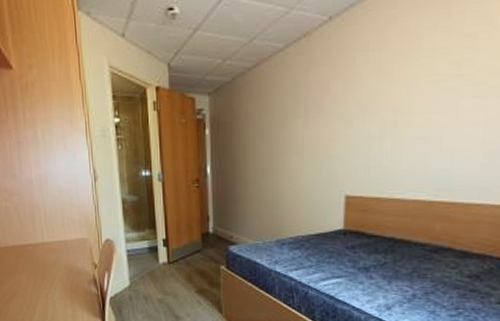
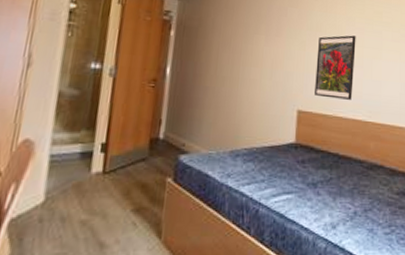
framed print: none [365,100,421,179] -> present [315,35,356,100]

